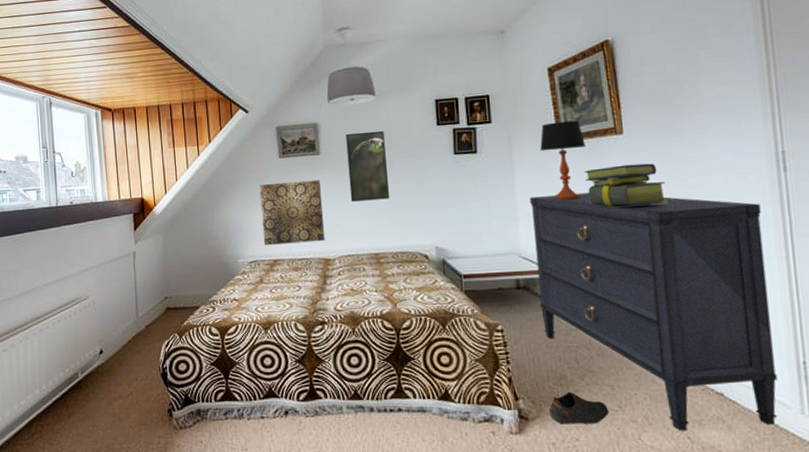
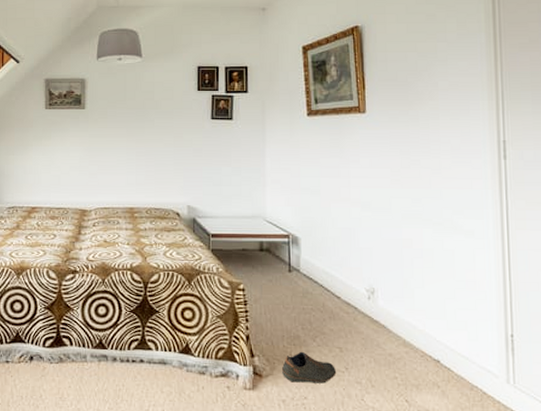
wall art: present [259,179,325,246] -> none [23,132,84,193]
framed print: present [346,130,390,202] -> none [111,91,149,157]
dresser: present [530,192,778,431] -> none [278,164,488,394]
table lamp: present [540,120,585,200] -> none [291,97,331,170]
stack of books: present [584,163,668,207] -> none [328,142,402,181]

